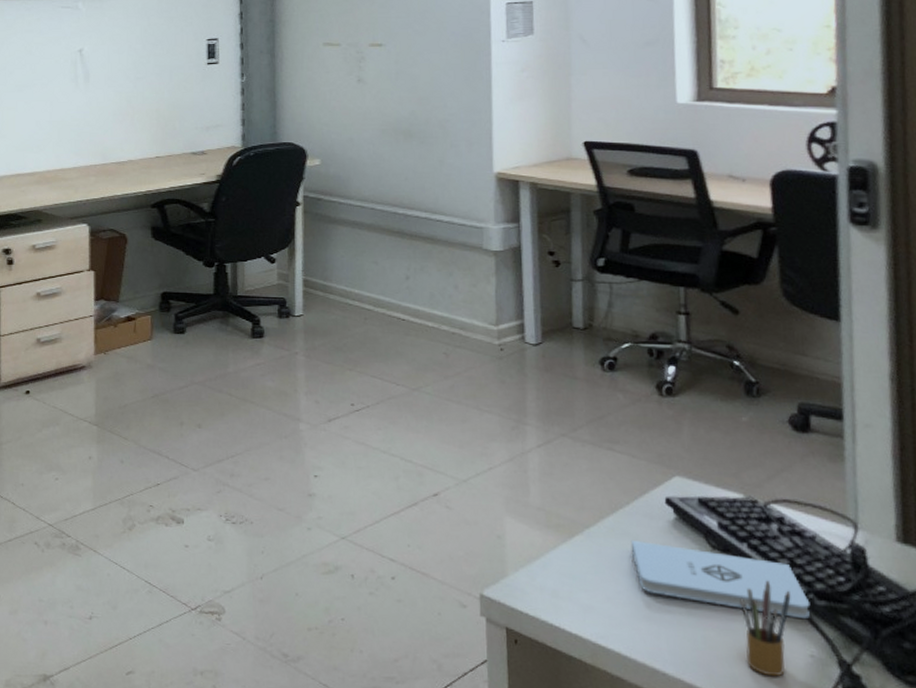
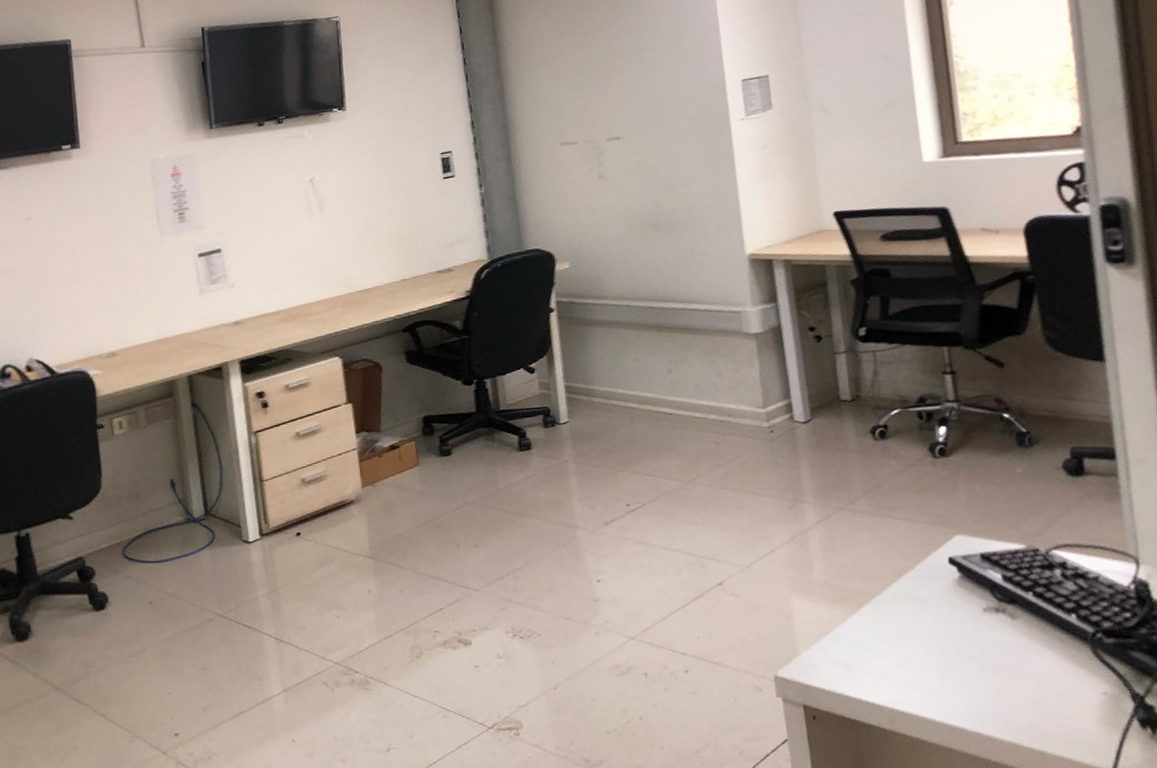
notepad: present [630,539,811,618] -> none [917,602,1100,659]
pencil box: present [740,580,791,677] -> none [1030,625,1081,719]

